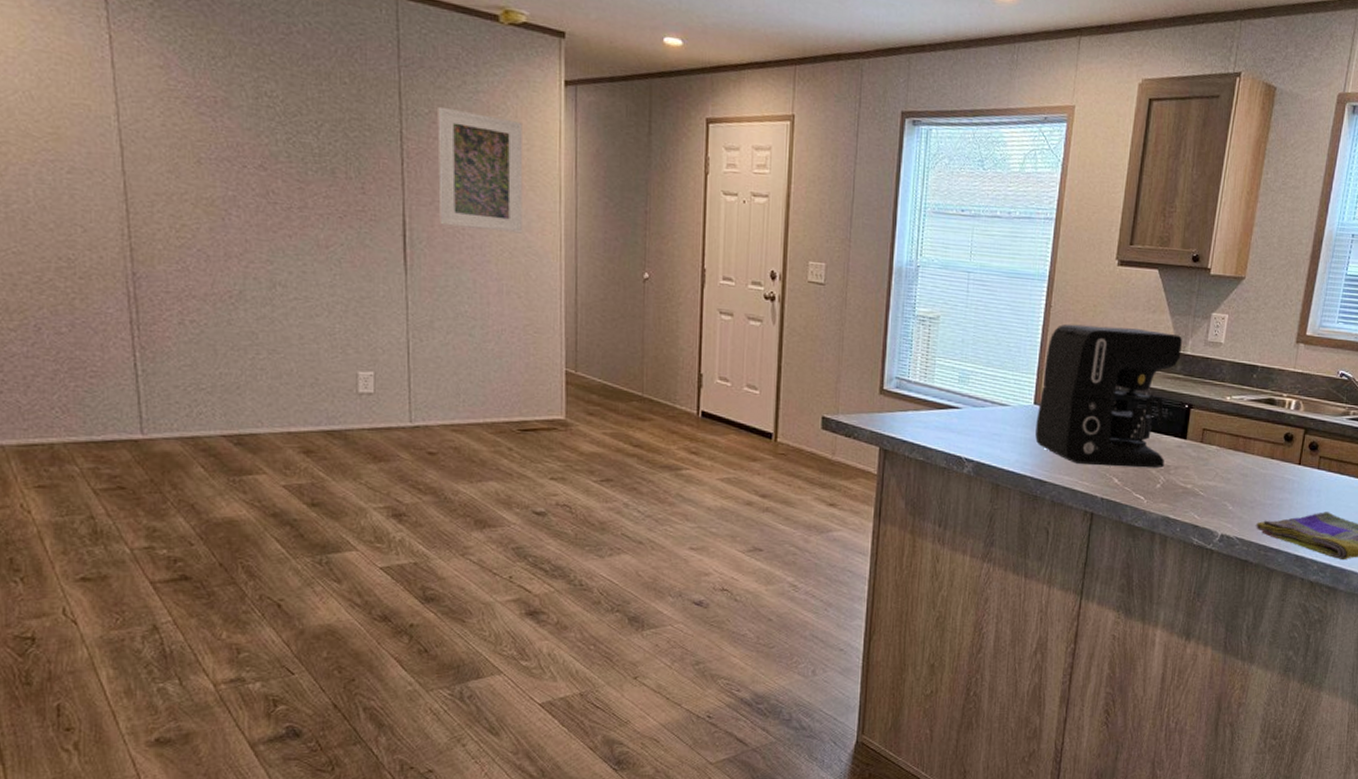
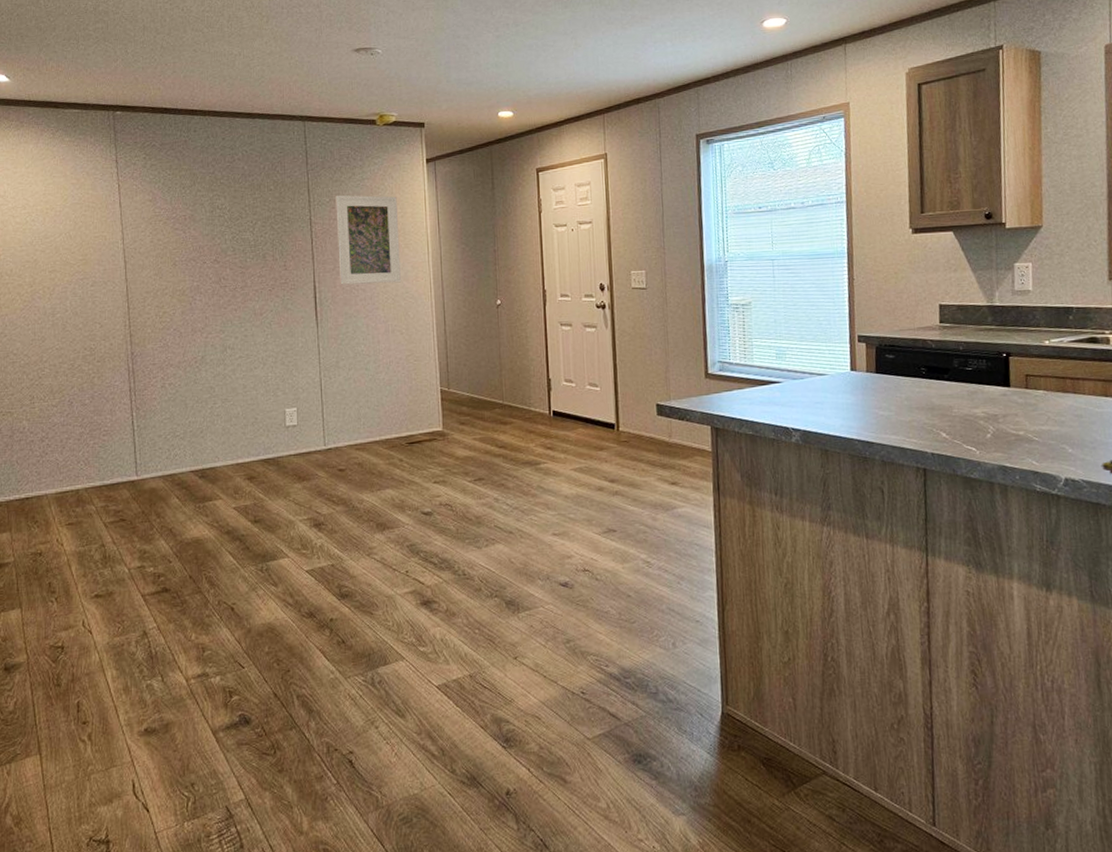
coffee maker: present [1035,323,1182,469] -> none [855,288,991,423]

